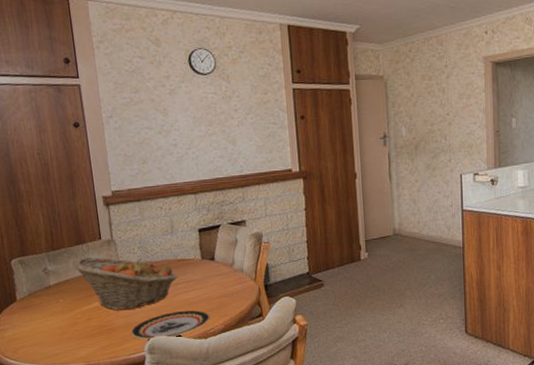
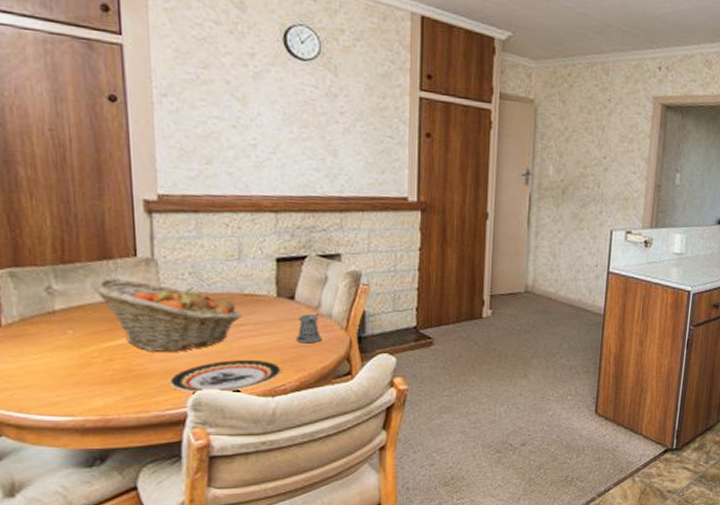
pepper shaker: none [218,269,238,294] -> present [296,313,322,344]

